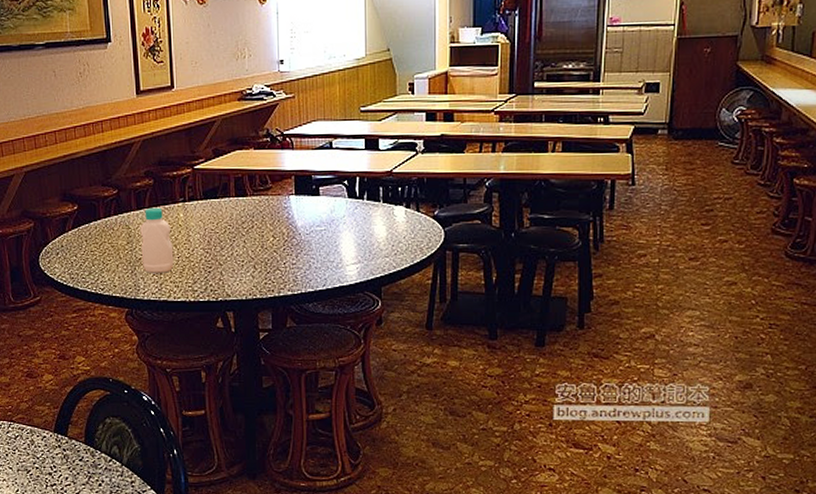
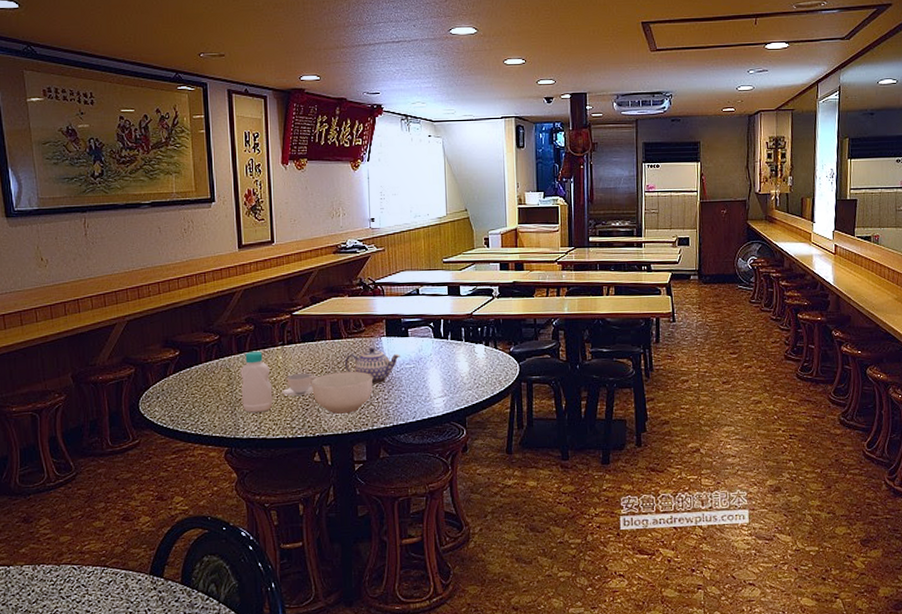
teacup: none [183,232,221,258] -> present [282,372,318,397]
bowl: none [213,231,281,278] -> present [310,370,374,414]
teapot: none [249,205,310,248] -> present [344,346,400,385]

